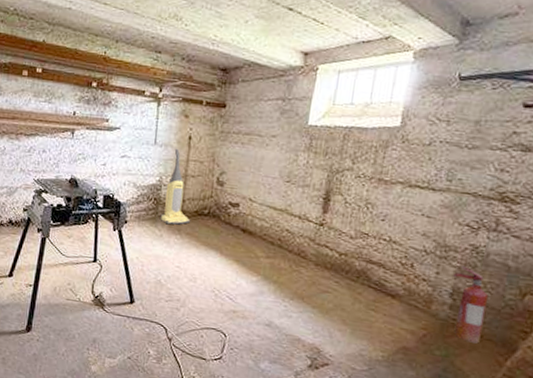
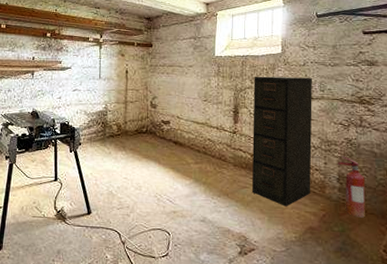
vacuum cleaner: present [160,149,191,225] -> none [107,81,133,143]
filing cabinet: none [334,154,438,320] -> present [251,76,312,207]

